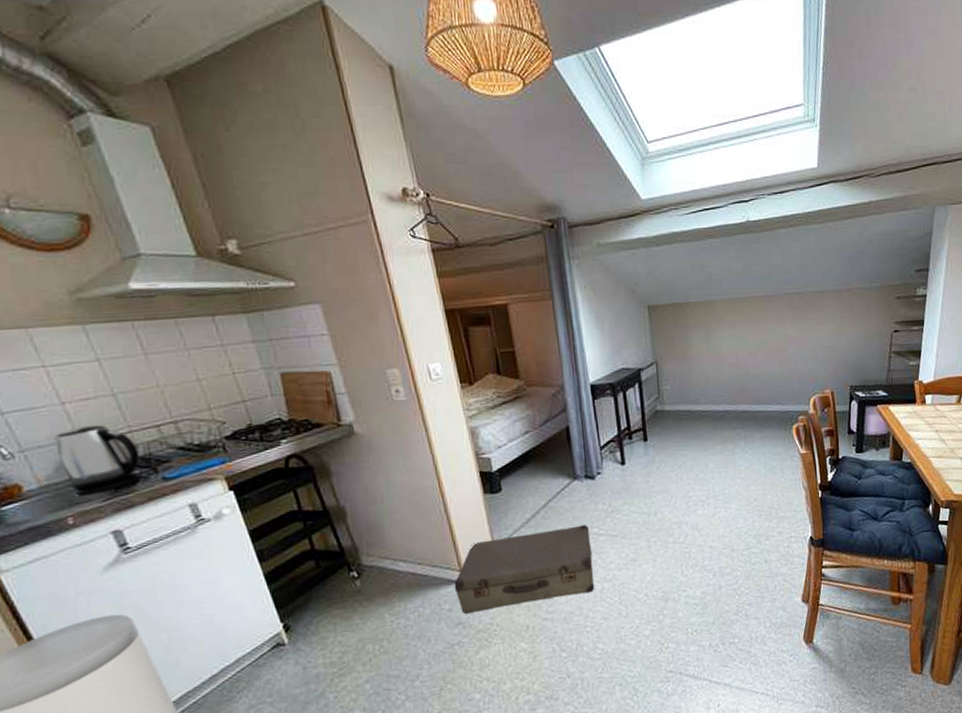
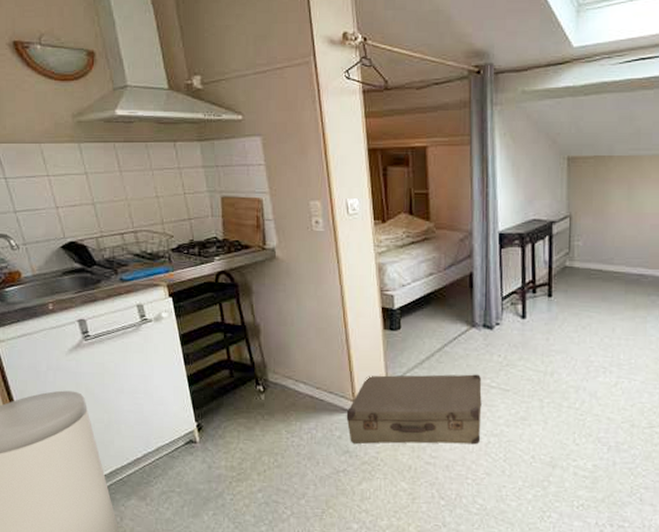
kettle: present [53,424,142,497] -> none [47,227,105,288]

